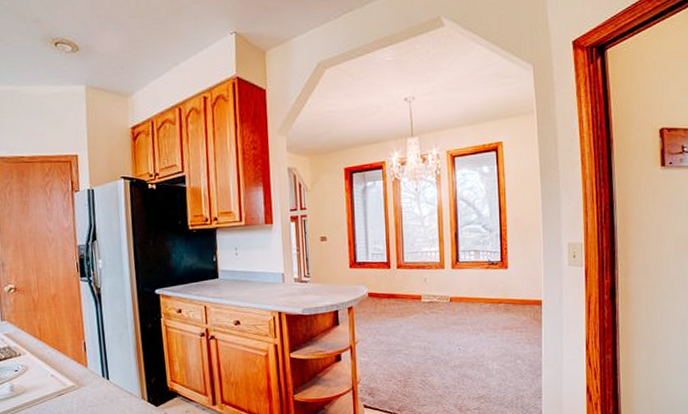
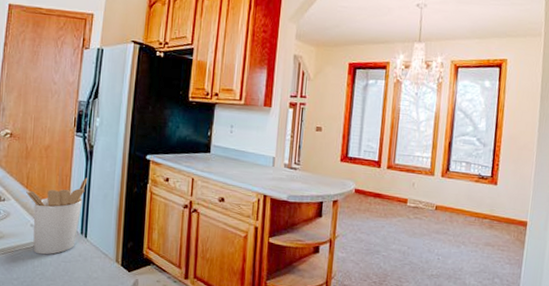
utensil holder: none [40,320,101,403] -> present [26,177,88,255]

